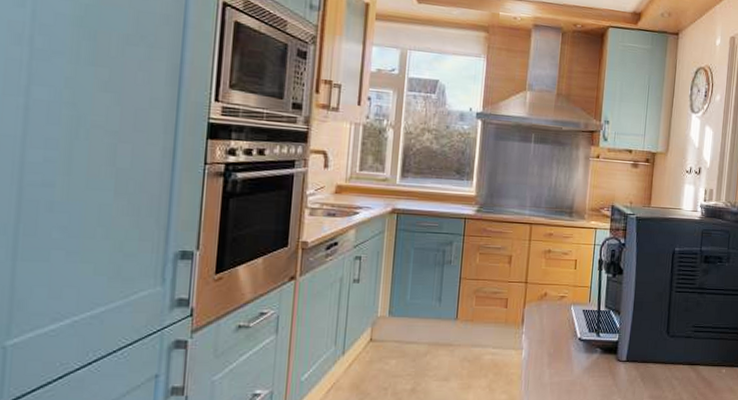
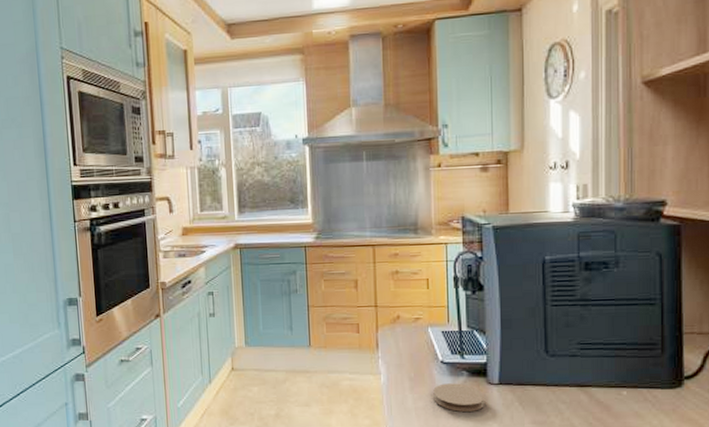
coaster: none [568,360,614,387] -> present [433,383,486,412]

